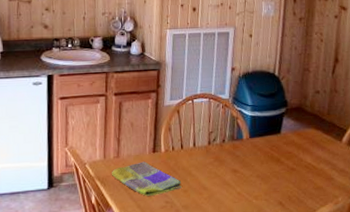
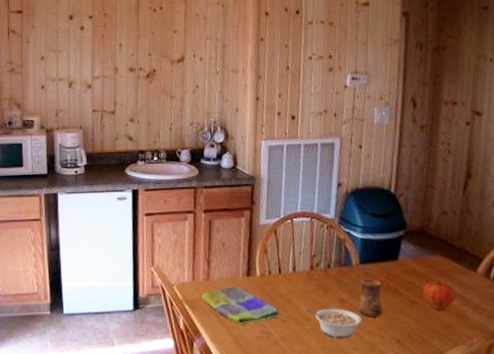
legume: none [204,177,251,204] -> present [306,308,362,339]
cup: none [247,150,268,184] -> present [357,278,383,318]
fruit: none [300,149,326,176] -> present [423,279,457,311]

